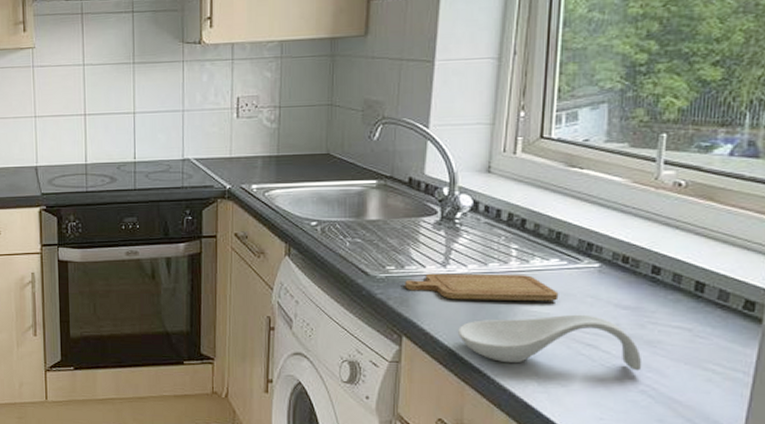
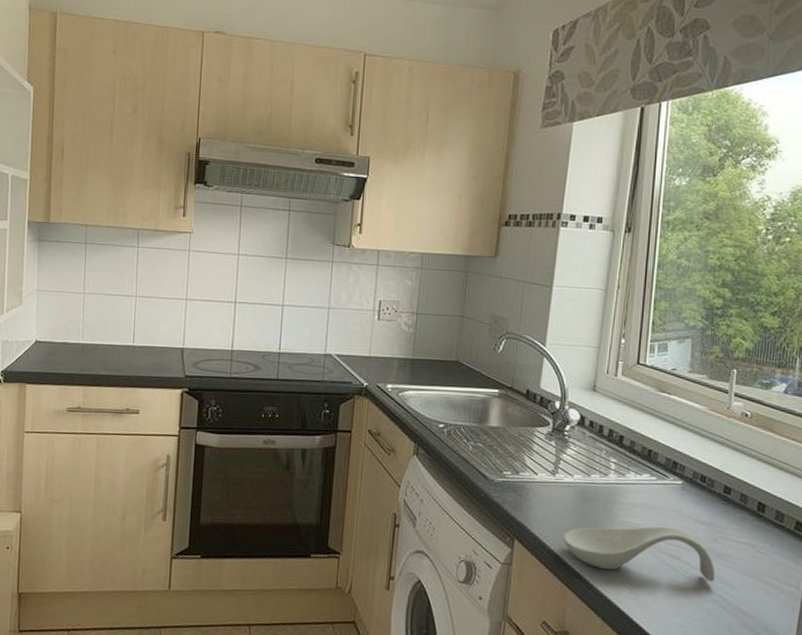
chopping board: present [405,273,559,301] -> none [519,480,649,513]

